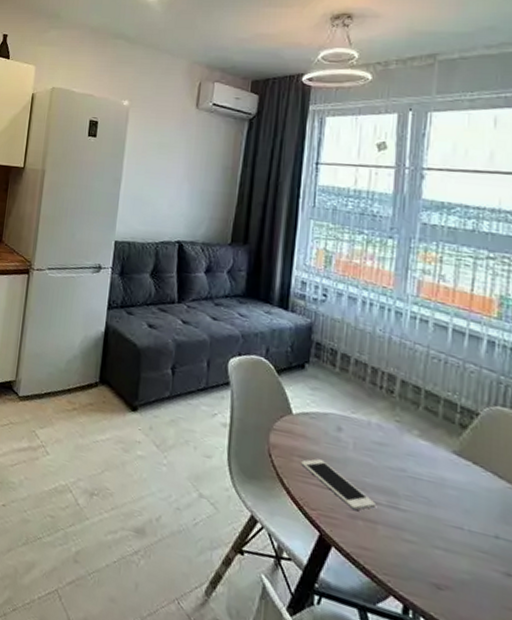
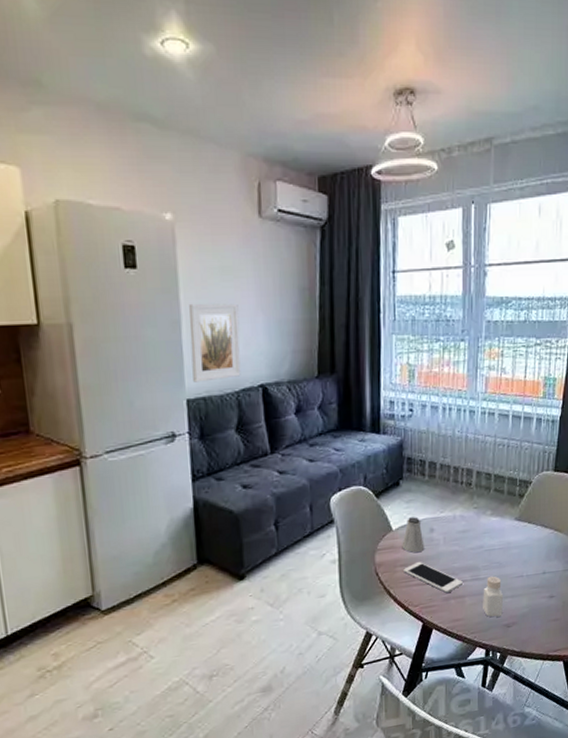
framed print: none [123,167,169,231] -> present [189,303,241,383]
saltshaker: none [301,406,329,449] -> present [402,516,425,553]
pepper shaker: none [402,510,433,570] -> present [483,576,504,617]

